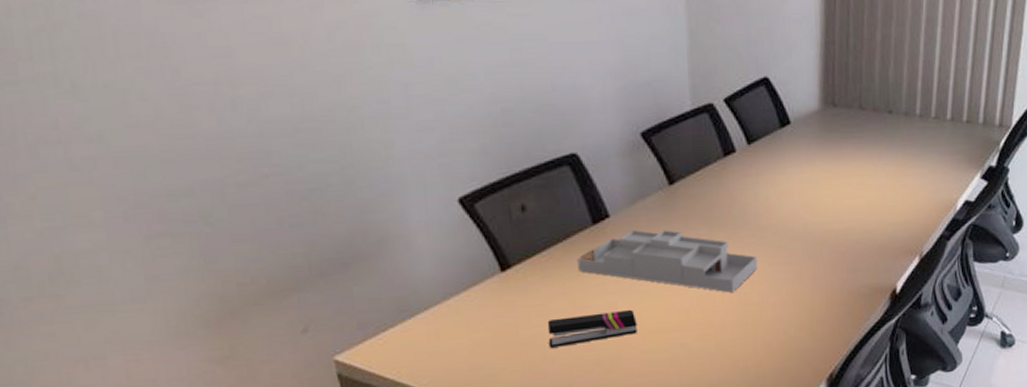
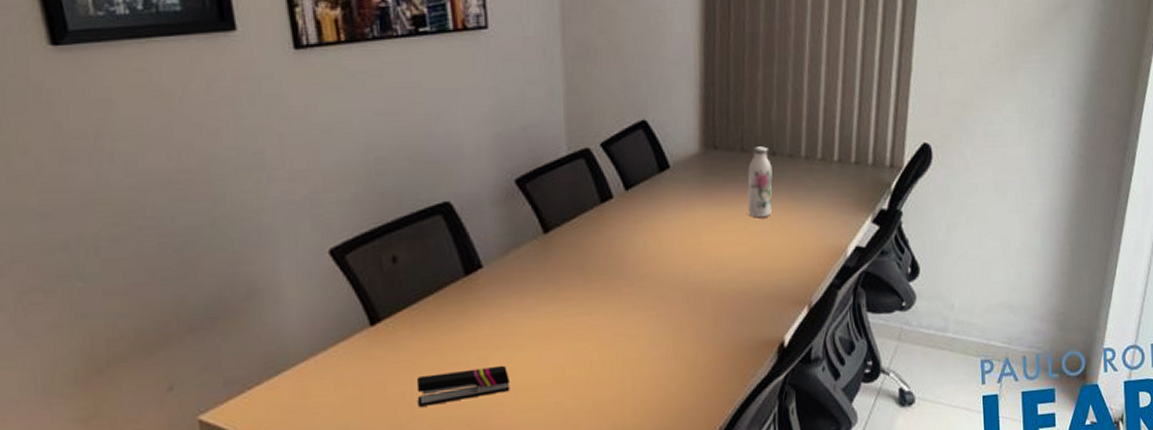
desk organizer: present [577,230,758,293] -> none [448,280,637,347]
water bottle: none [864,104,889,172] -> present [747,146,773,217]

